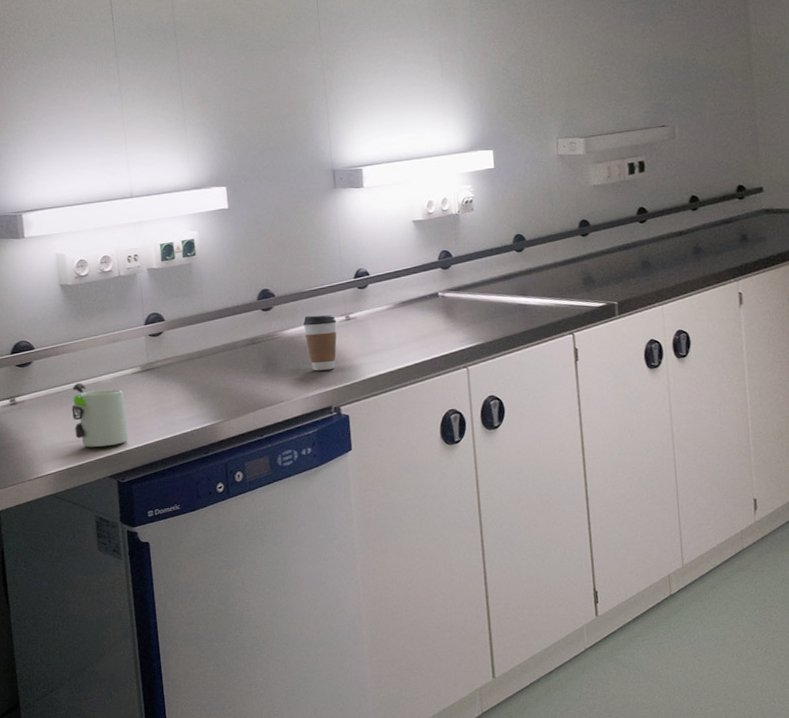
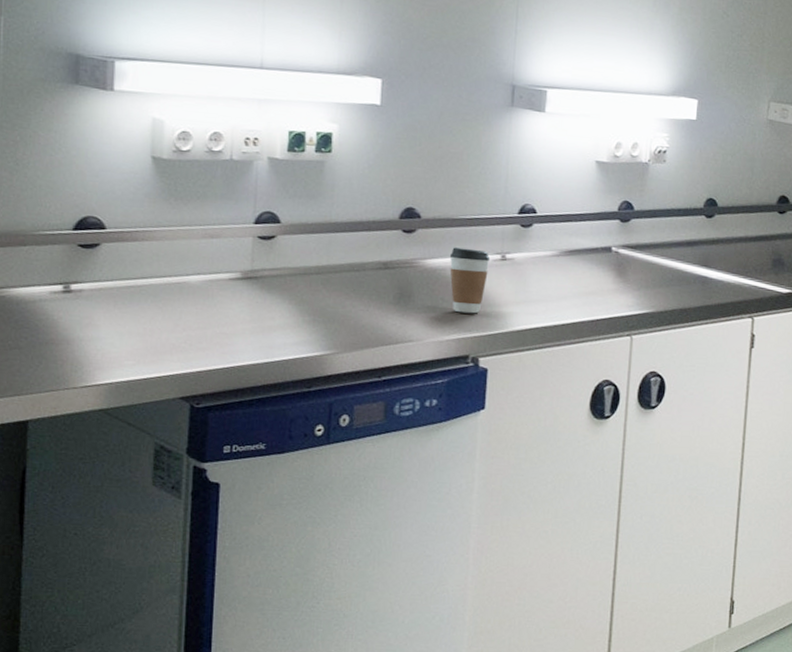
mug: present [72,383,128,447] -> none [144,279,215,362]

